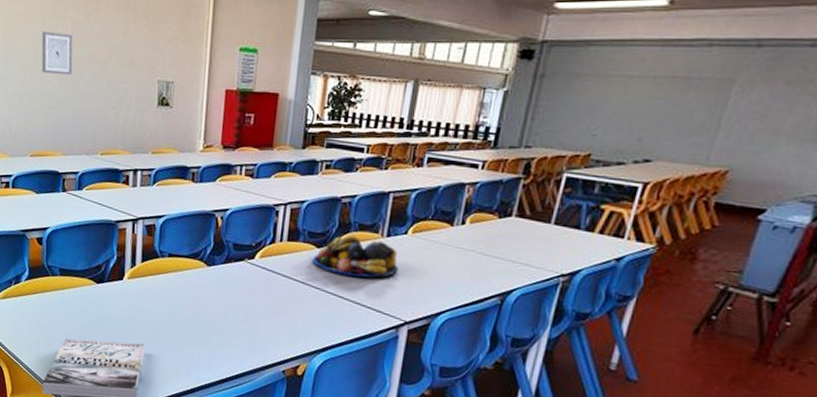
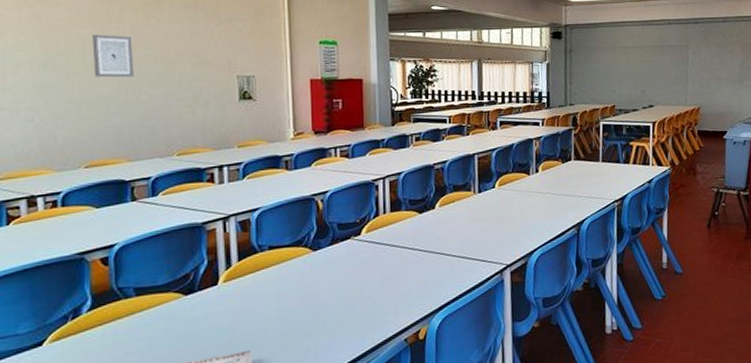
fruit bowl: present [313,236,399,278] -> none [417,197,494,234]

